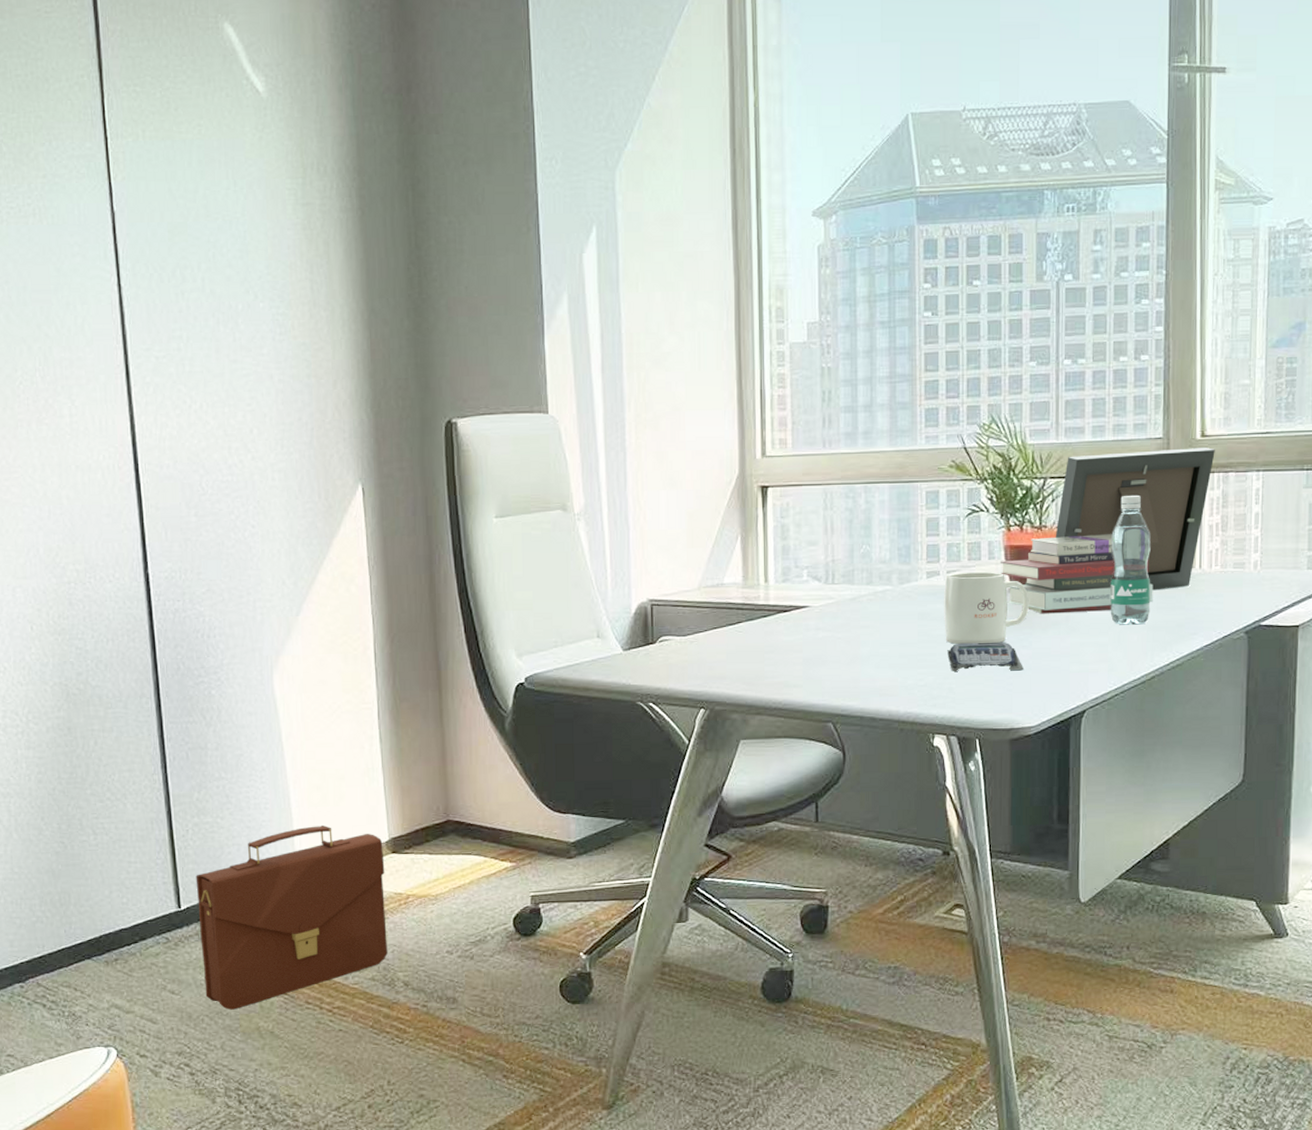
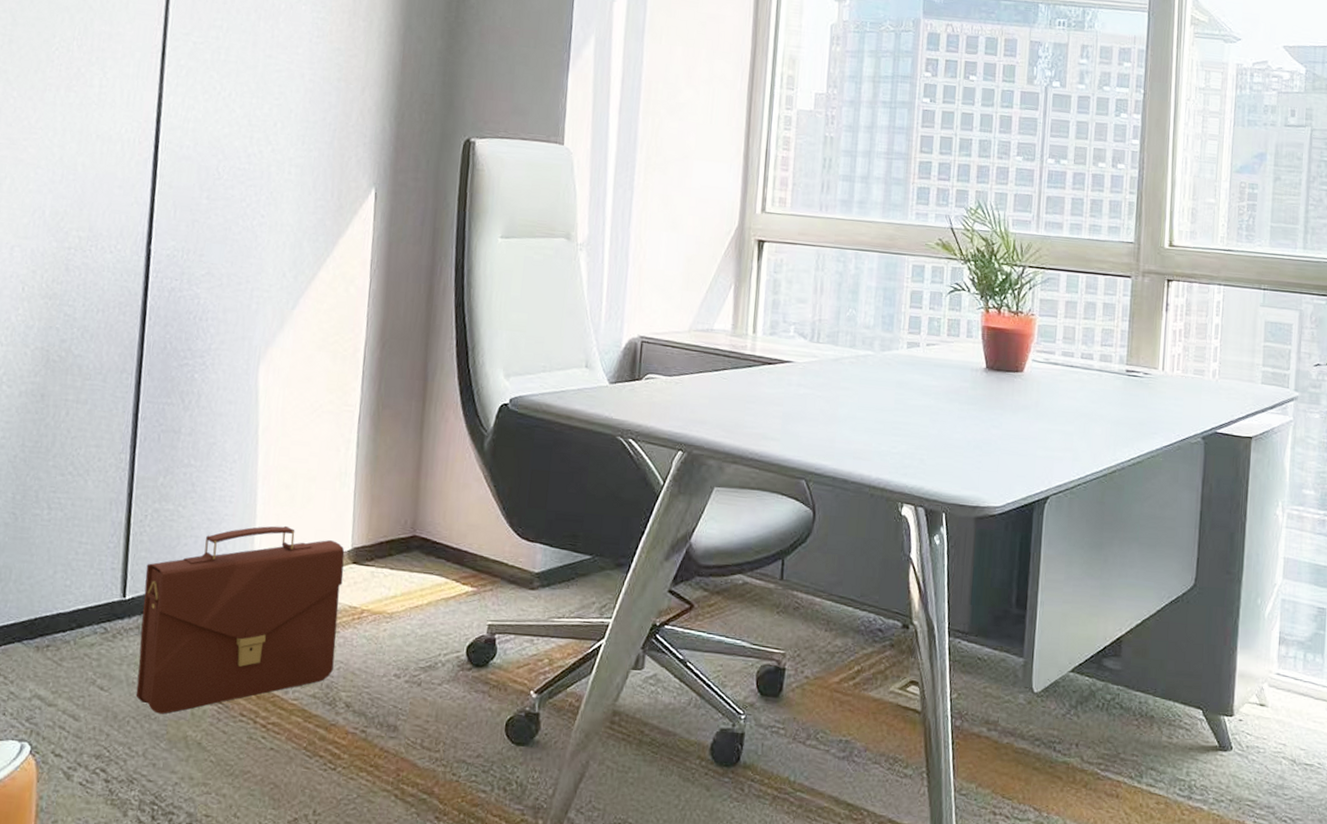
mug: present [944,572,1029,644] -> none [920,346,1002,420]
calculator: present [947,642,1023,671] -> none [921,415,993,449]
books: present [999,534,1153,614] -> none [977,322,1119,402]
picture frame: present [1055,448,1215,591] -> none [1030,249,1181,387]
bottle: present [1110,496,1151,625] -> none [1077,292,1119,418]

